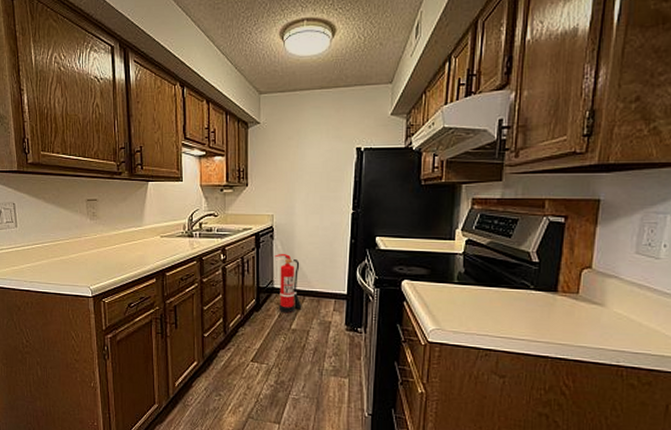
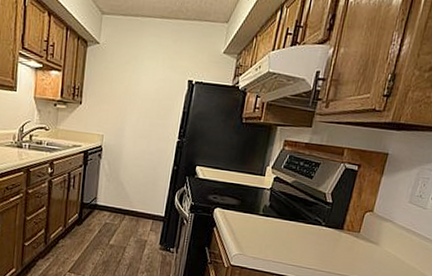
fire extinguisher: present [275,254,302,314] -> none [99,173,124,230]

